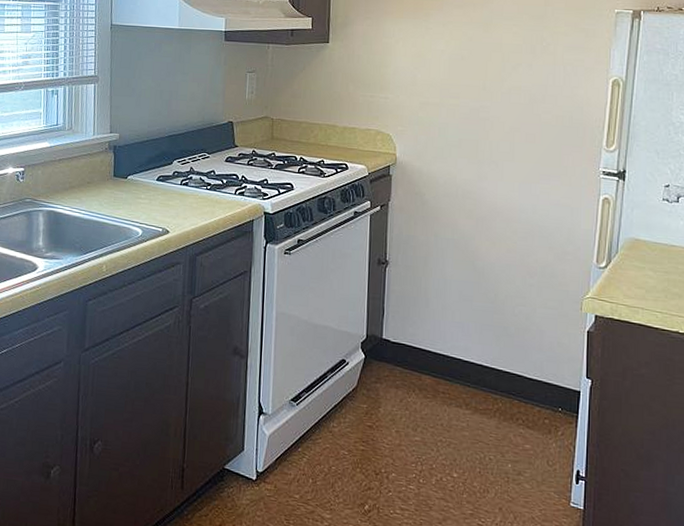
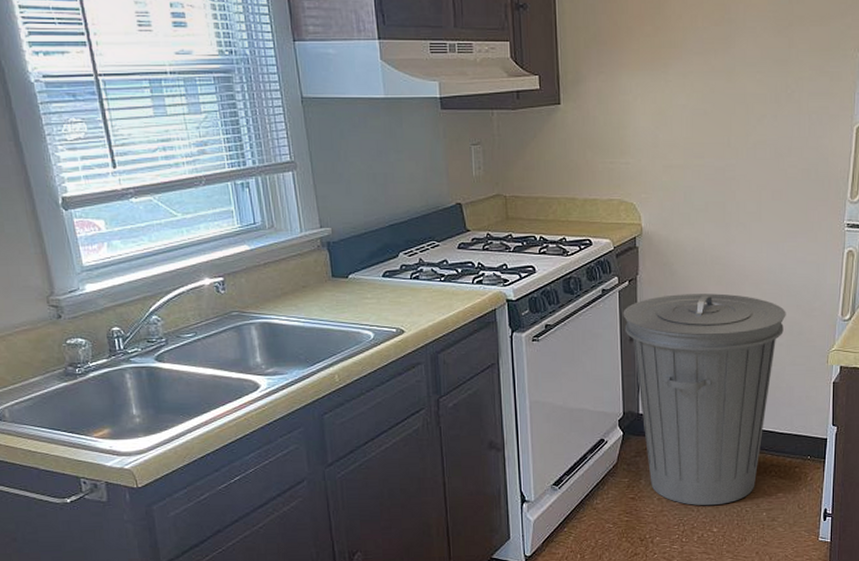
trash can: none [373,223,538,448] -> present [623,293,786,506]

